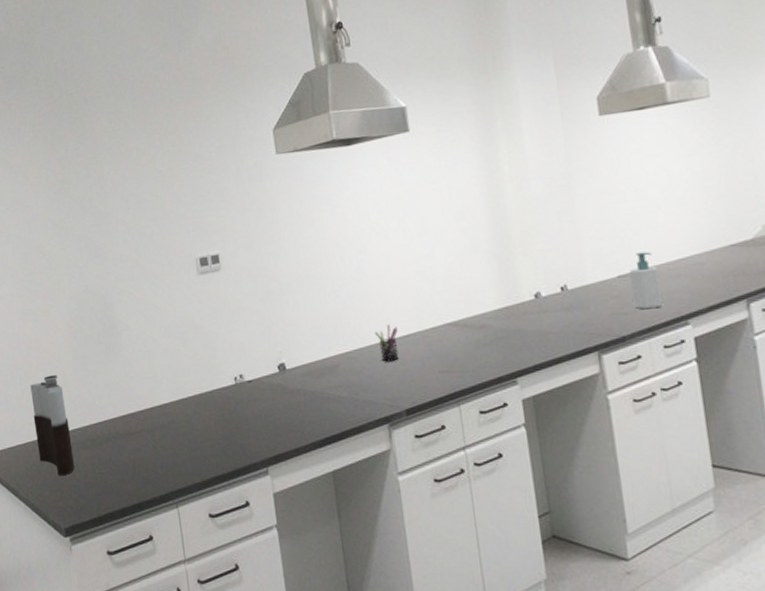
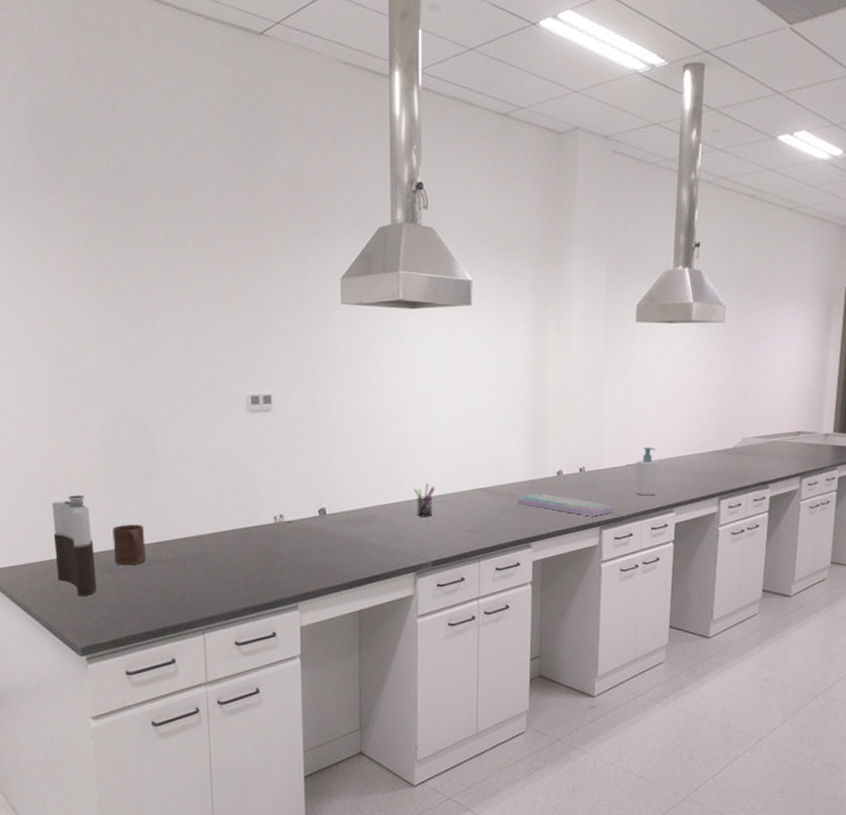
cup: none [84,399,116,442] -> present [113,524,146,566]
keyboard: none [493,320,611,341] -> present [517,493,613,517]

